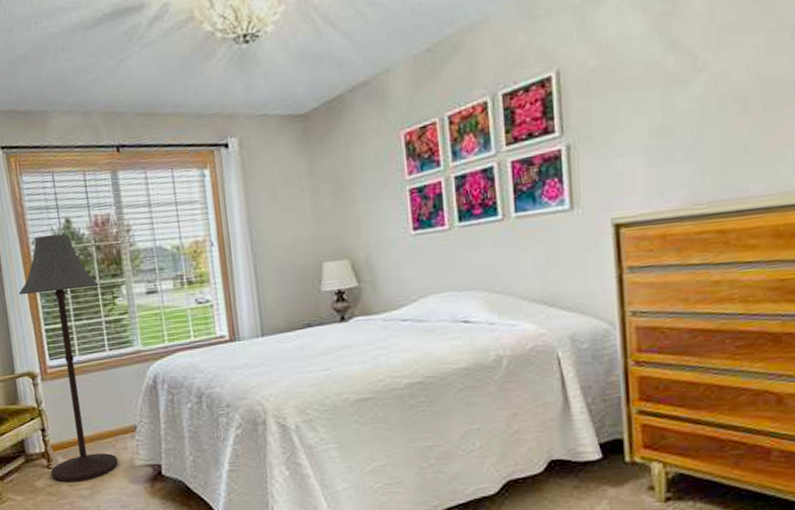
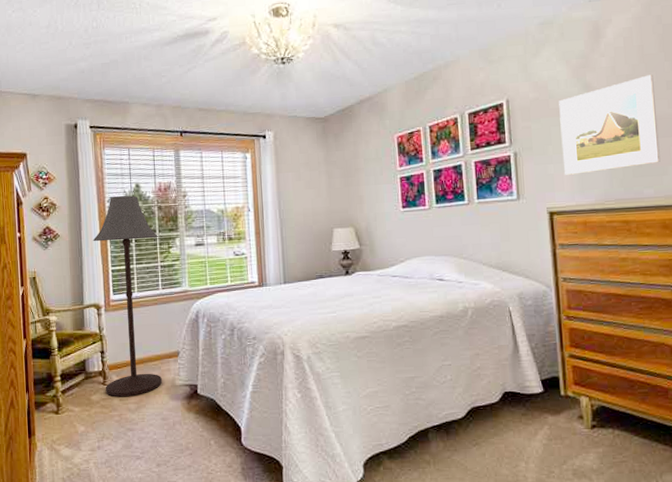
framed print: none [631,19,776,172] -> present [559,75,660,175]

